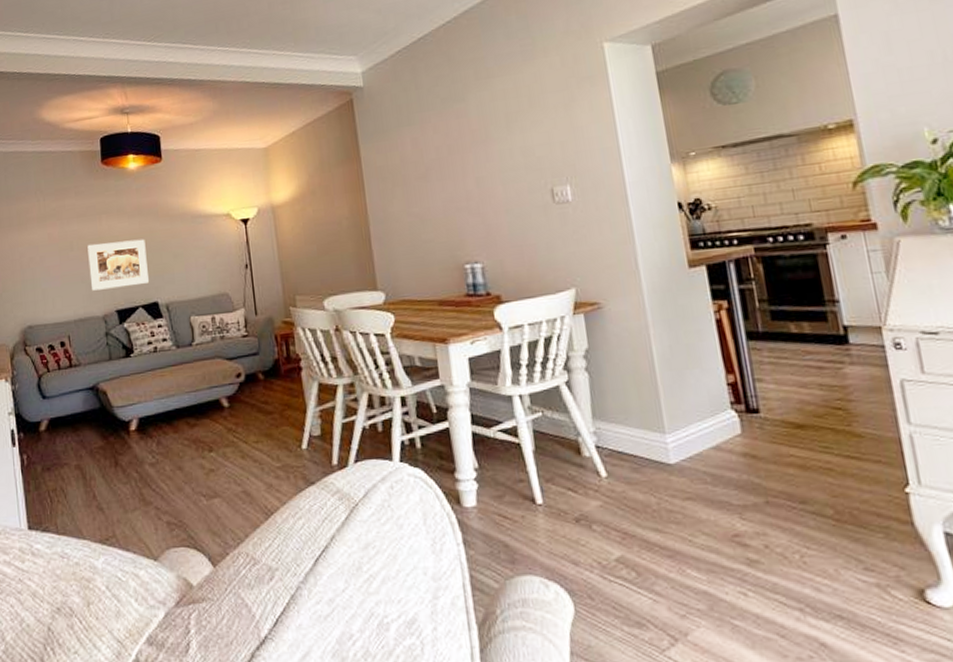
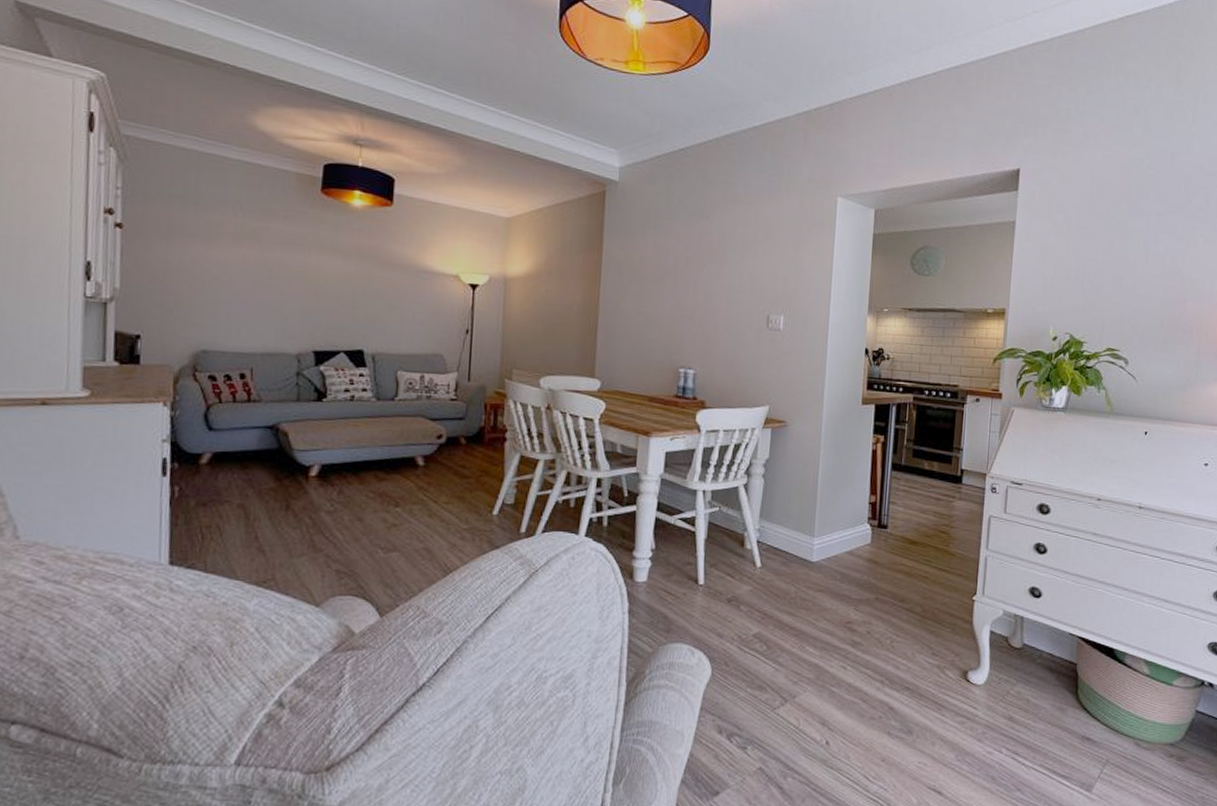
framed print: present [87,239,149,291] -> none [287,275,359,329]

